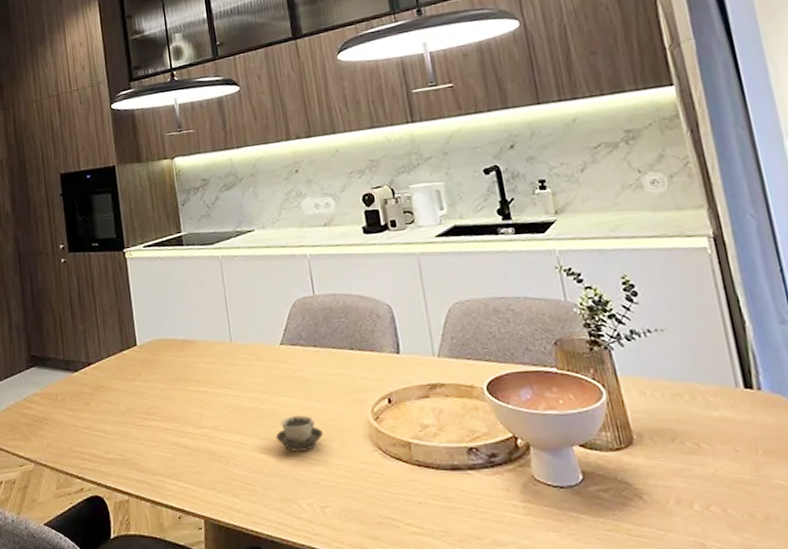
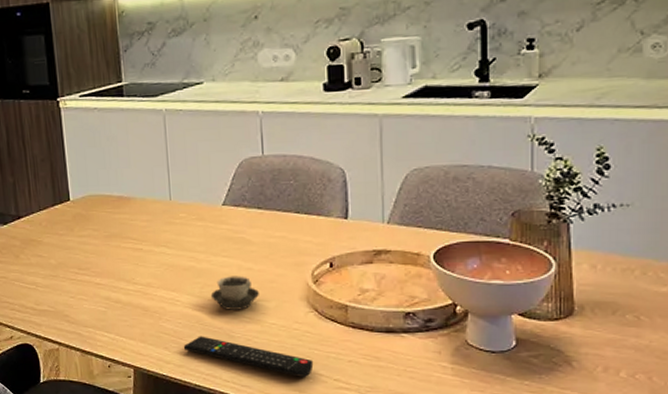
remote control: none [252,480,384,523] -> present [183,336,314,377]

